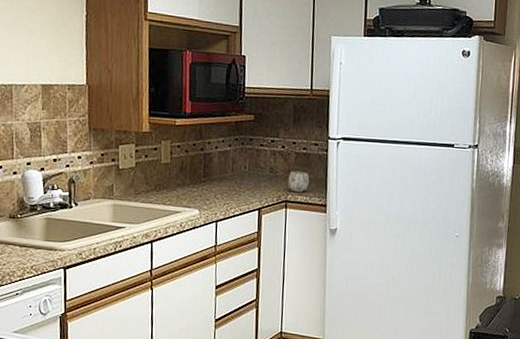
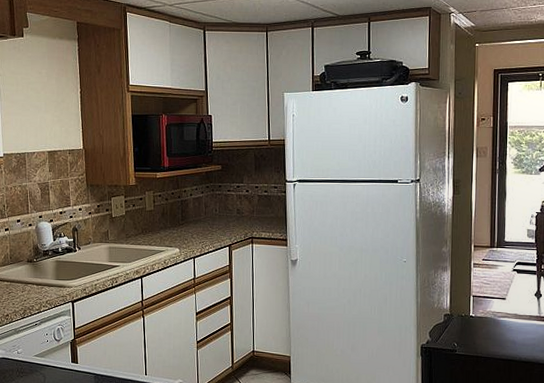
mug: present [288,171,310,192] -> none [253,211,271,229]

